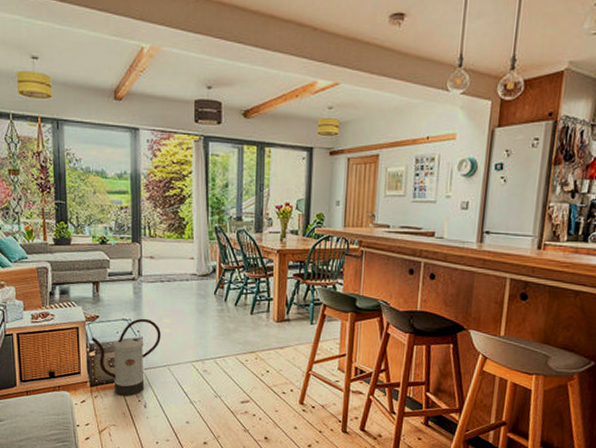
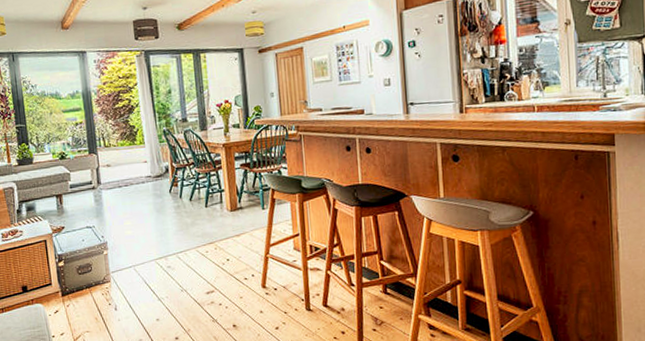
watering can: present [91,318,161,396] -> none [59,223,124,302]

